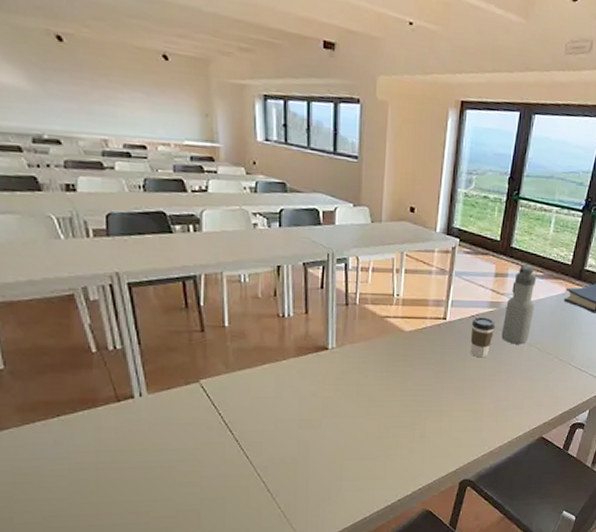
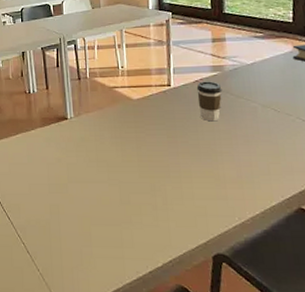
water bottle: present [501,265,537,344] -> none [229,28,262,106]

